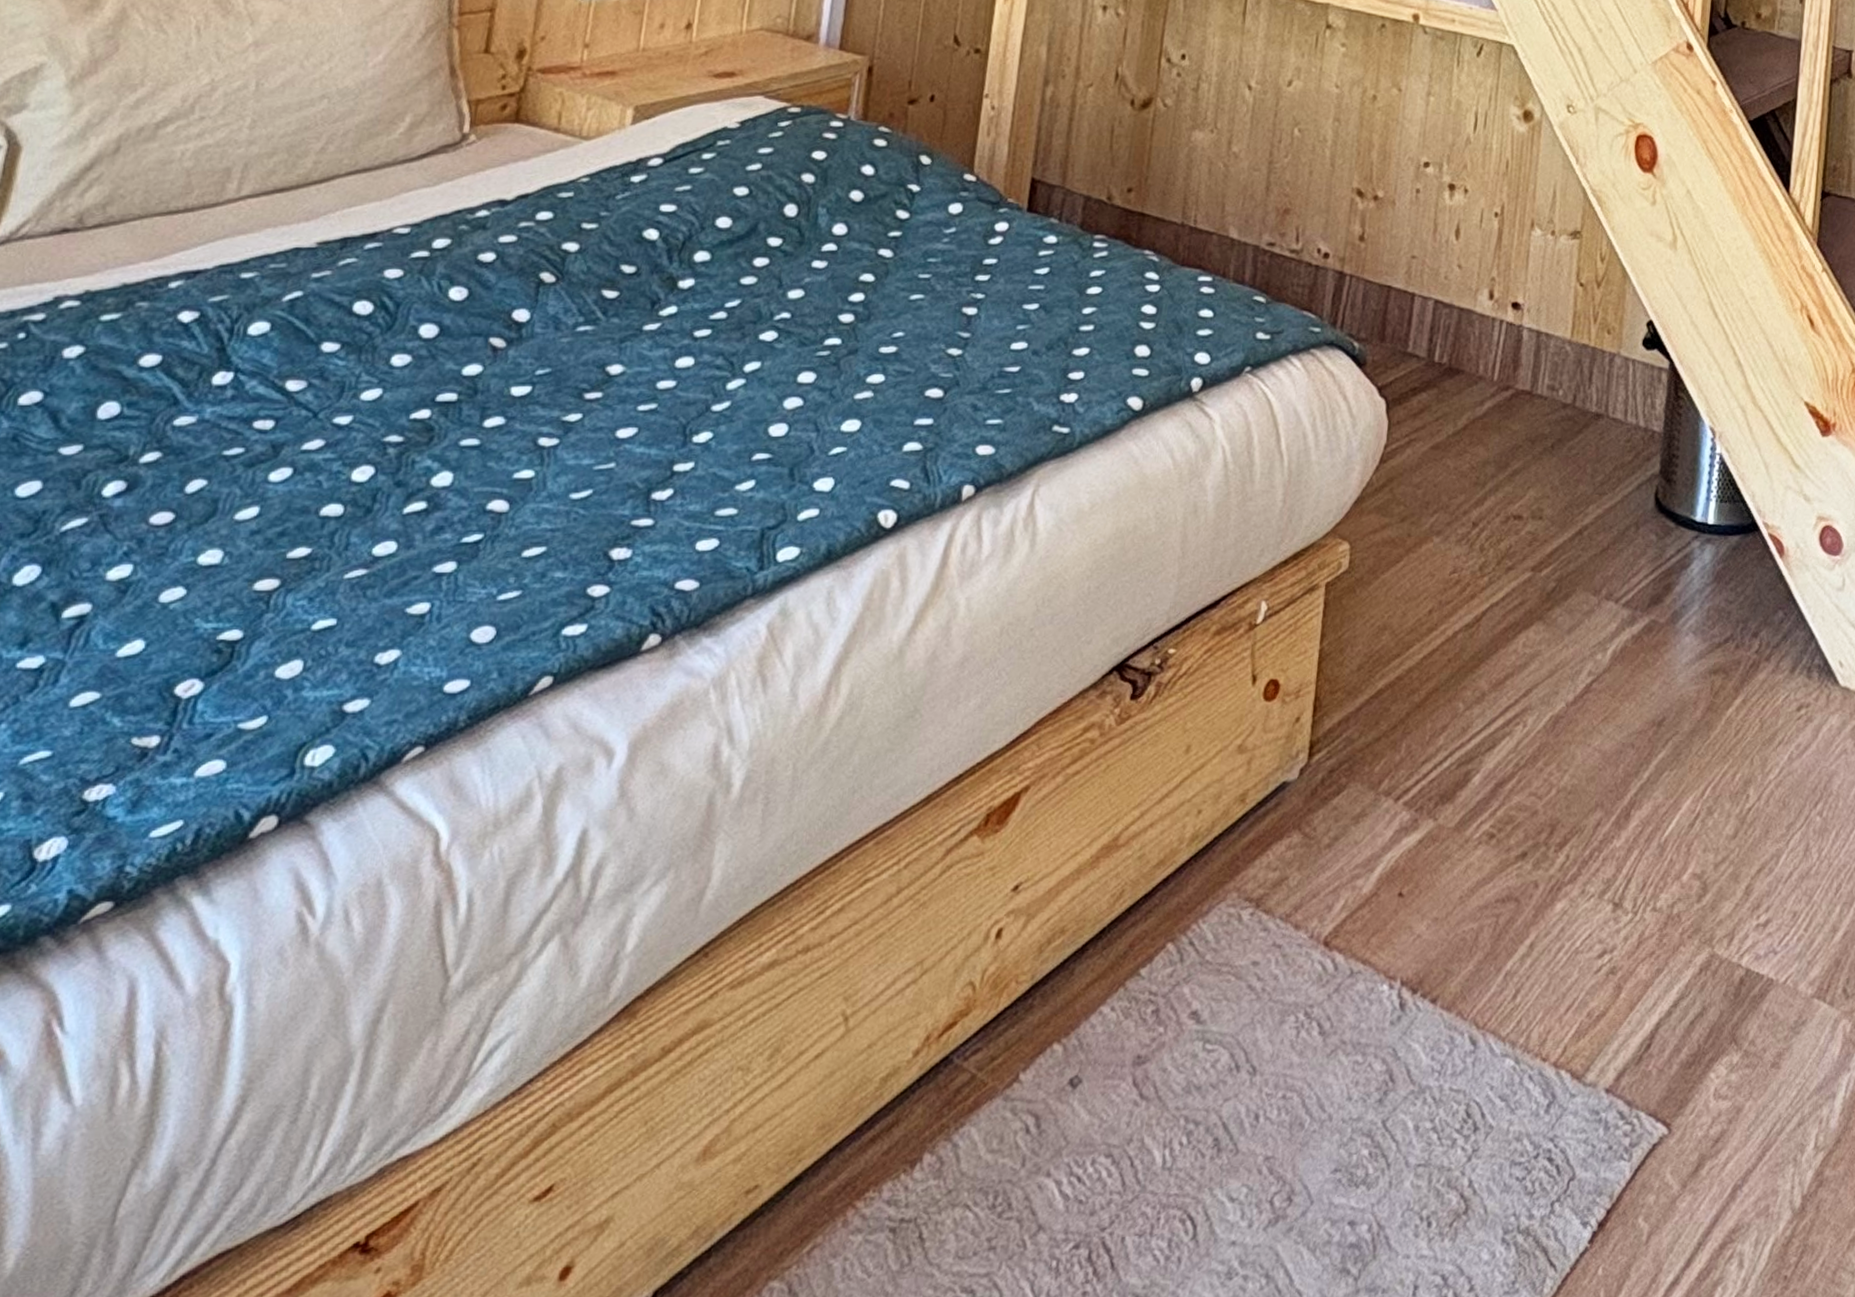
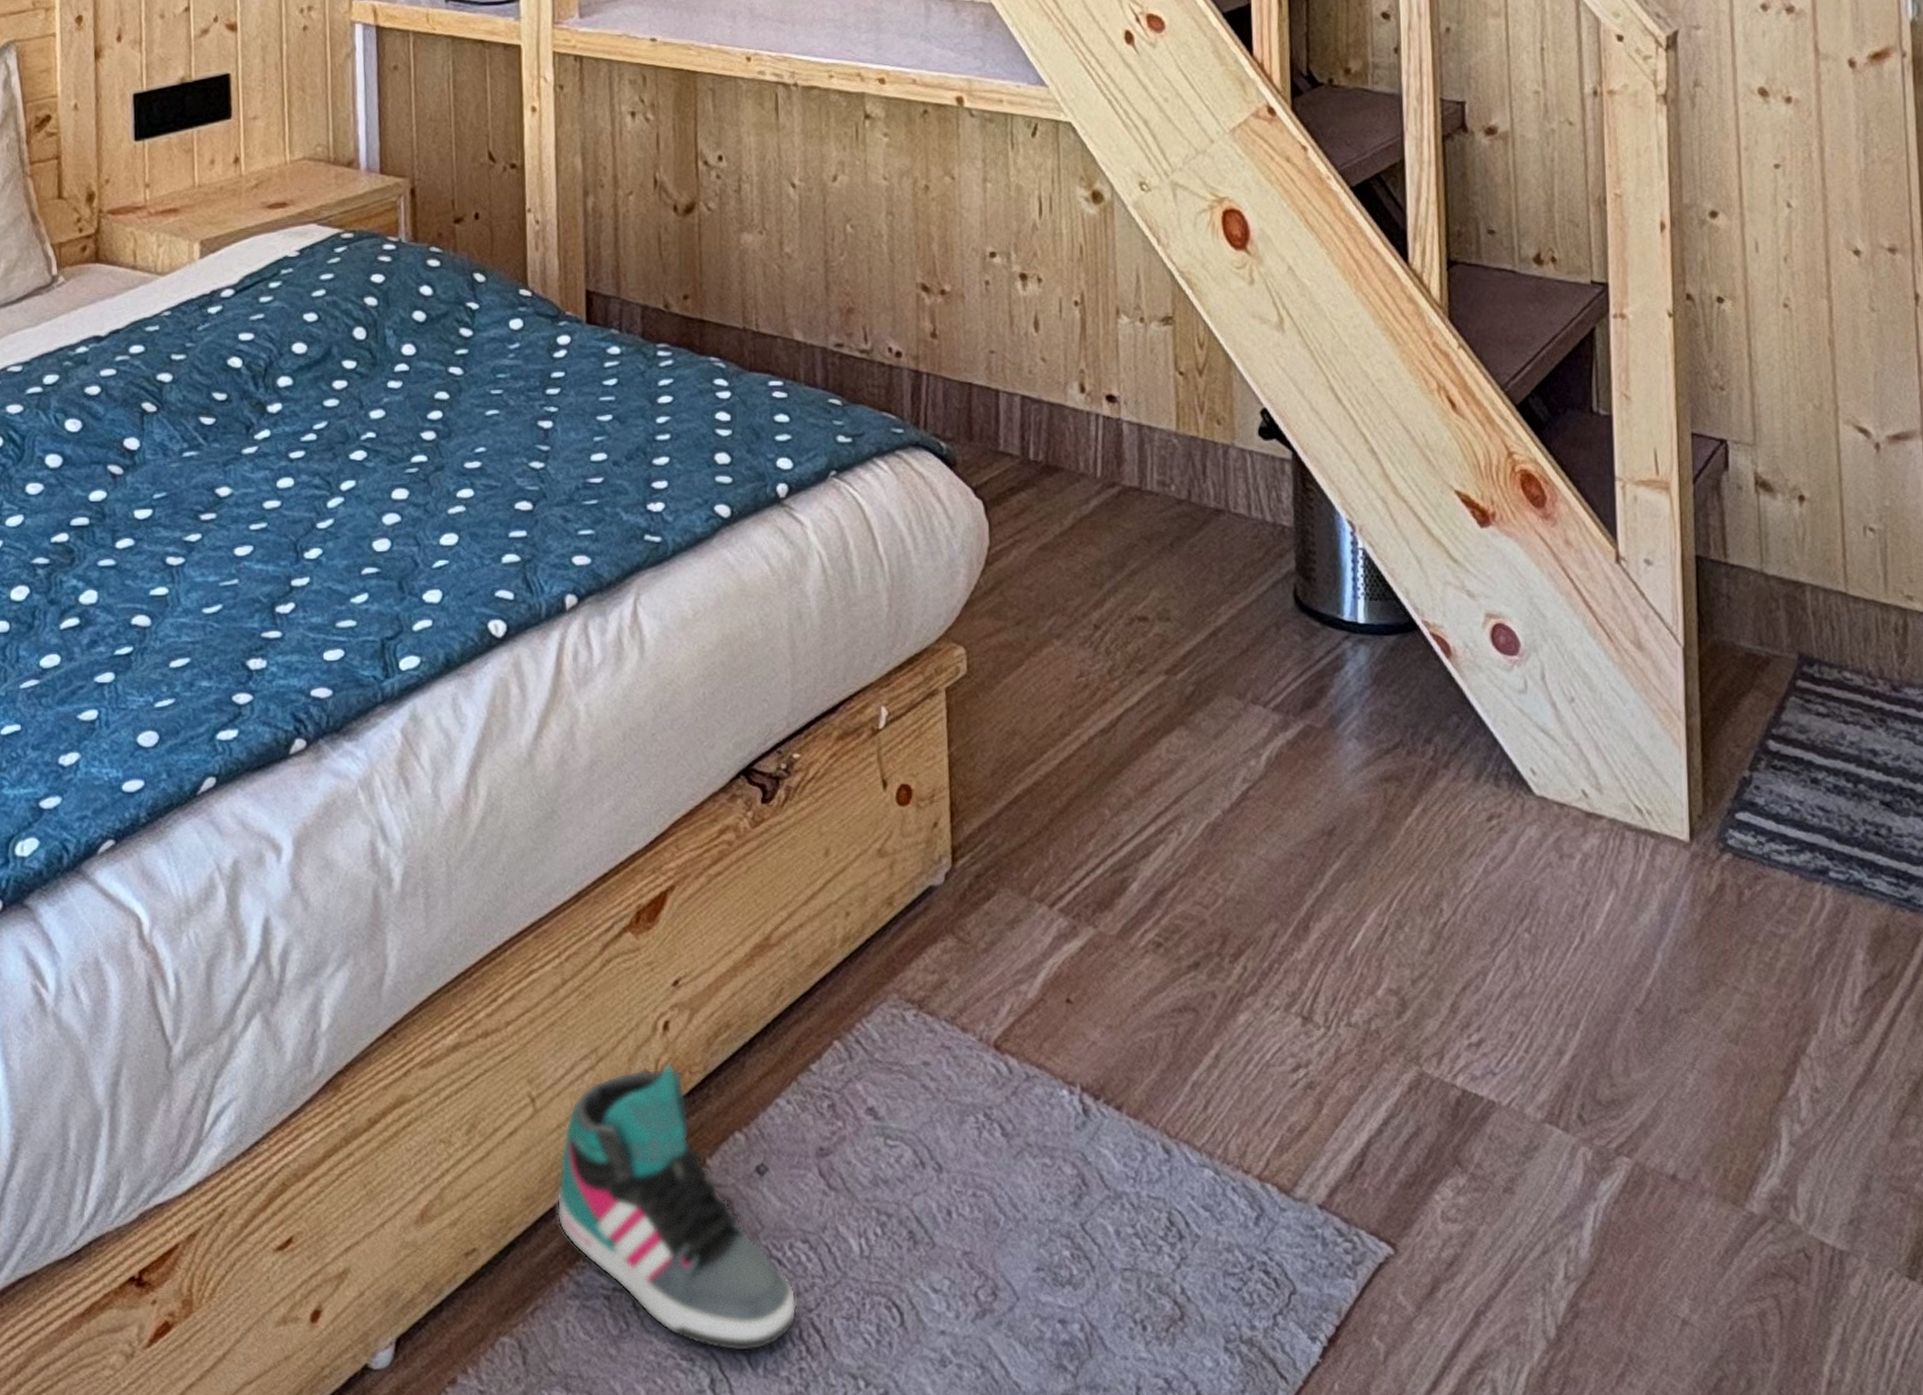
sneaker: none [852,972,1091,1280] -> present [556,1062,797,1352]

